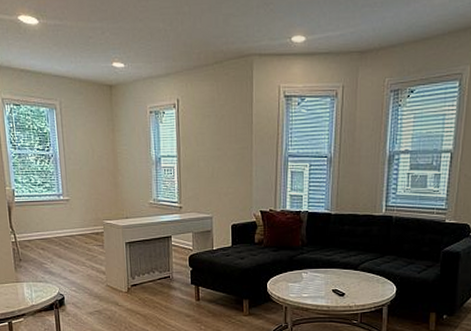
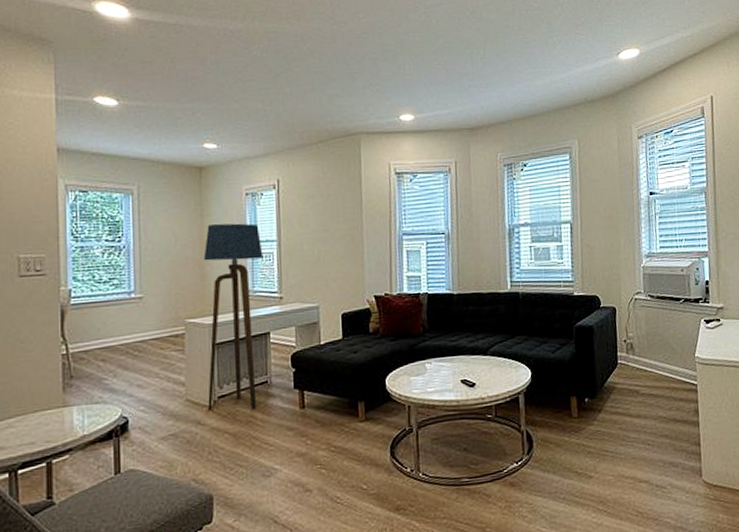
floor lamp: none [116,139,166,298] -> present [203,223,263,410]

